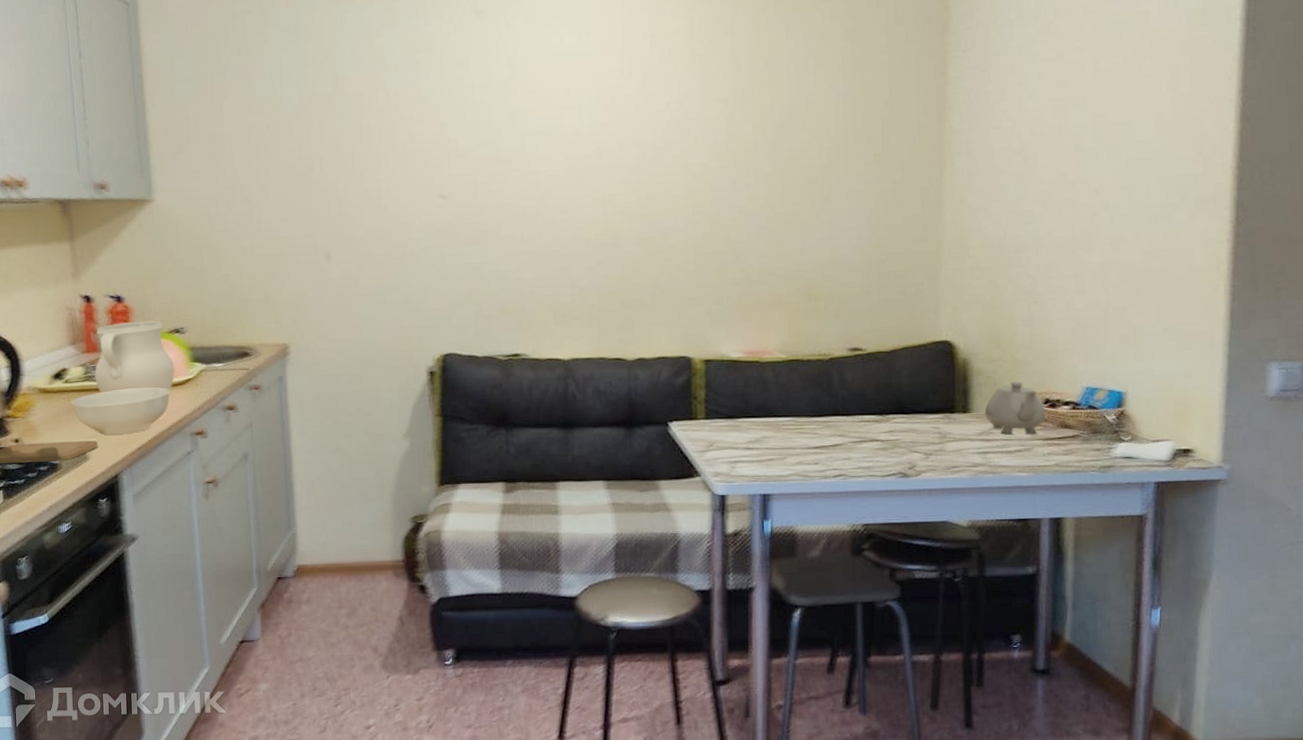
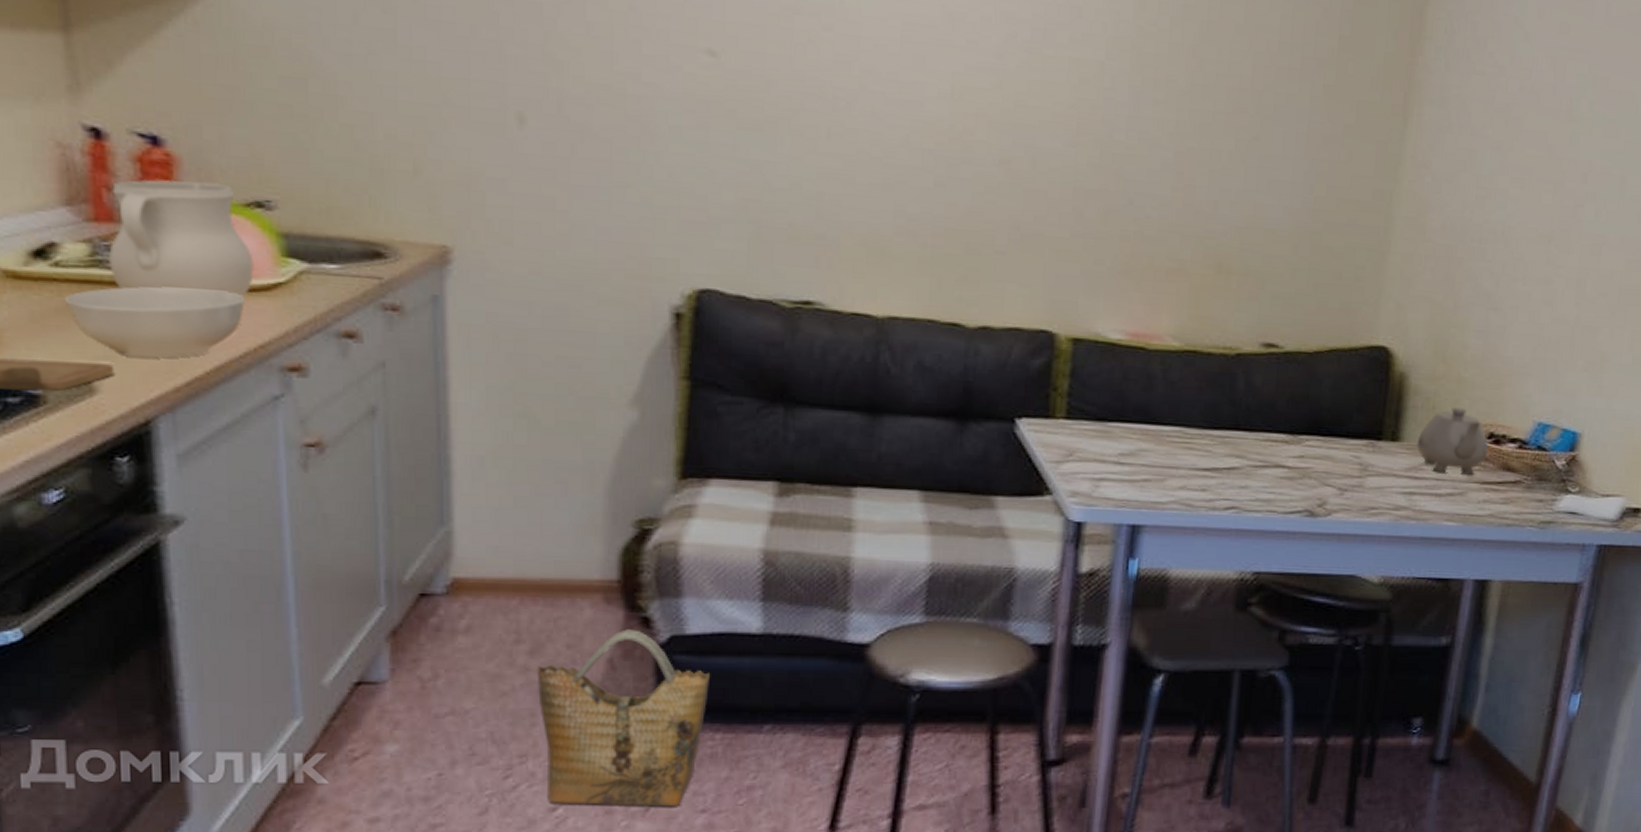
grocery bag: none [353,595,468,724] -> present [536,629,709,807]

